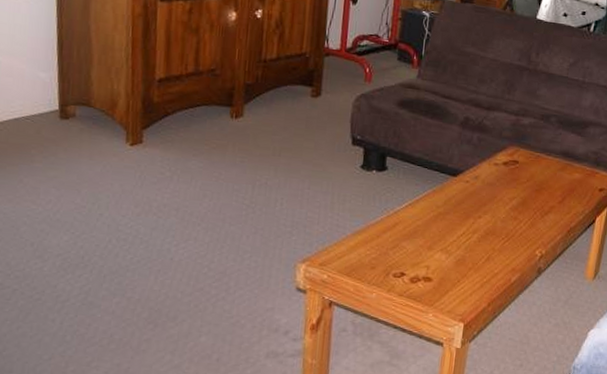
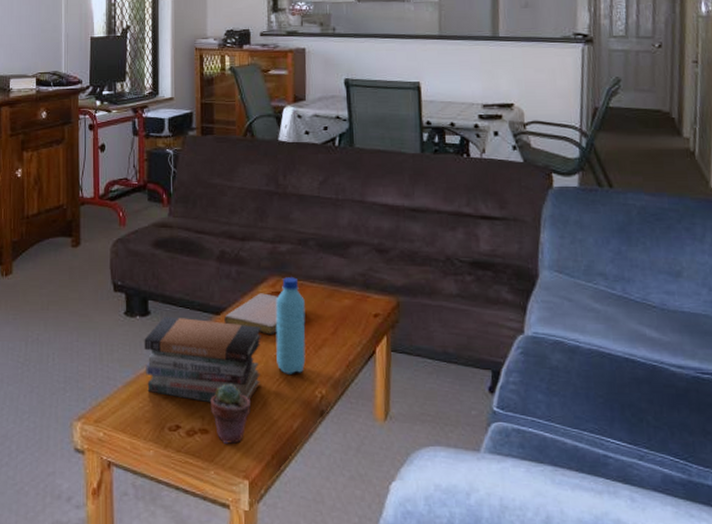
book stack: none [376,173,495,255] -> present [144,316,261,403]
potted succulent: none [436,238,475,292] -> present [211,383,251,444]
notebook: none [460,160,515,199] -> present [224,293,278,335]
water bottle: none [504,148,539,235] -> present [275,277,306,374]

